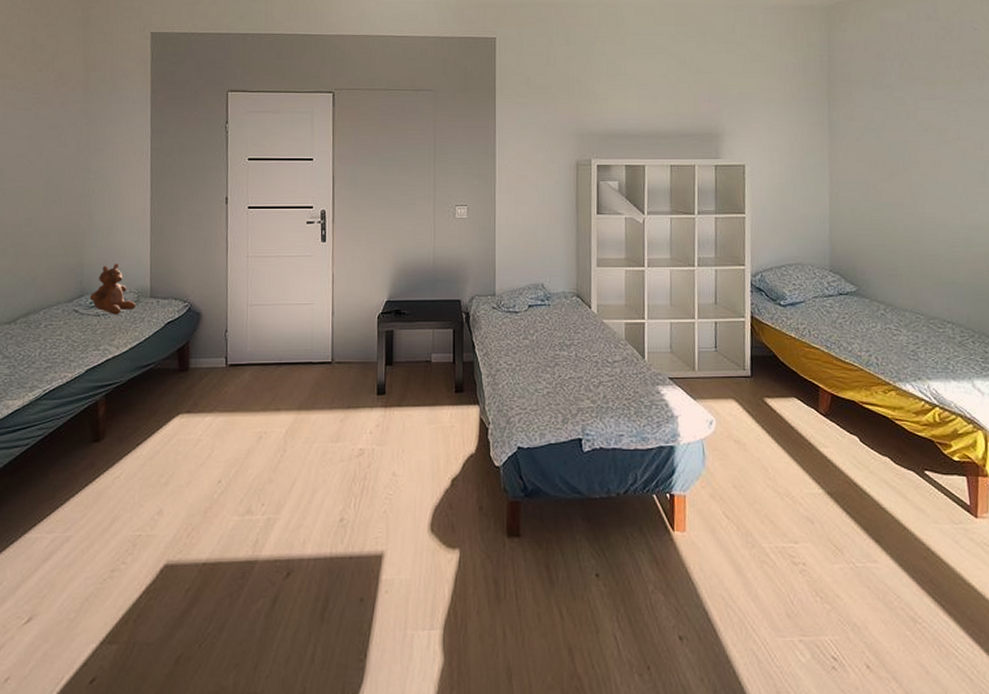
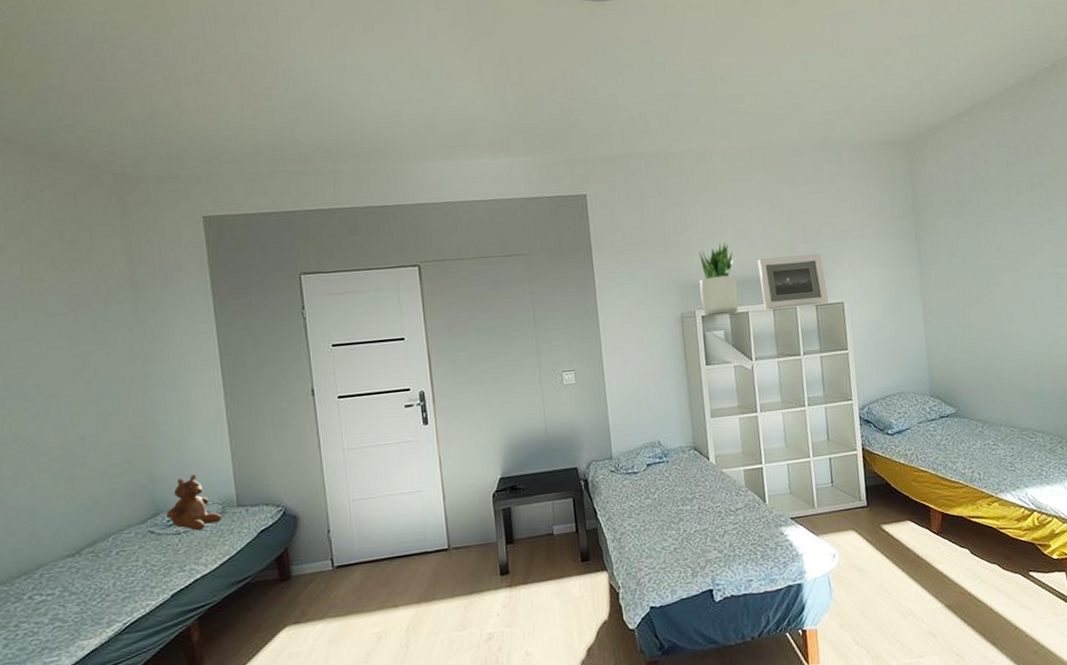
planter: none [598,94,637,166] -> present [698,242,739,316]
picture frame: none [658,114,730,166] -> present [757,253,829,310]

